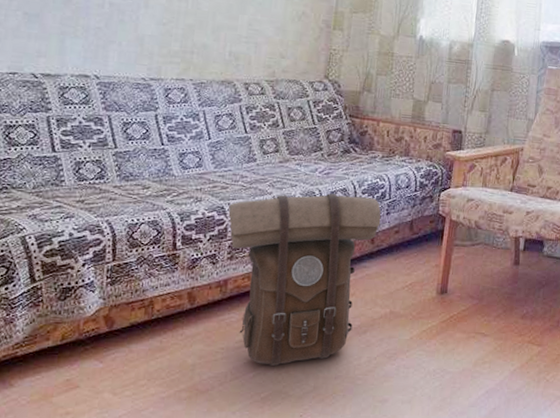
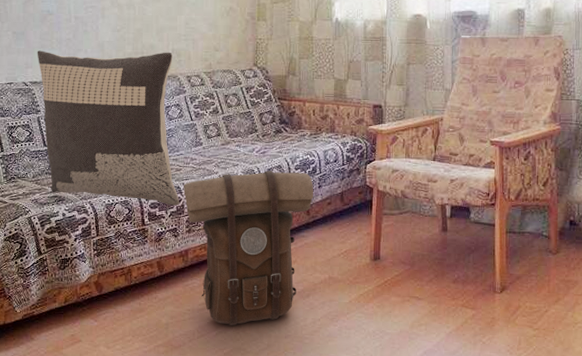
pillow: none [54,37,229,229] -> present [37,50,180,206]

